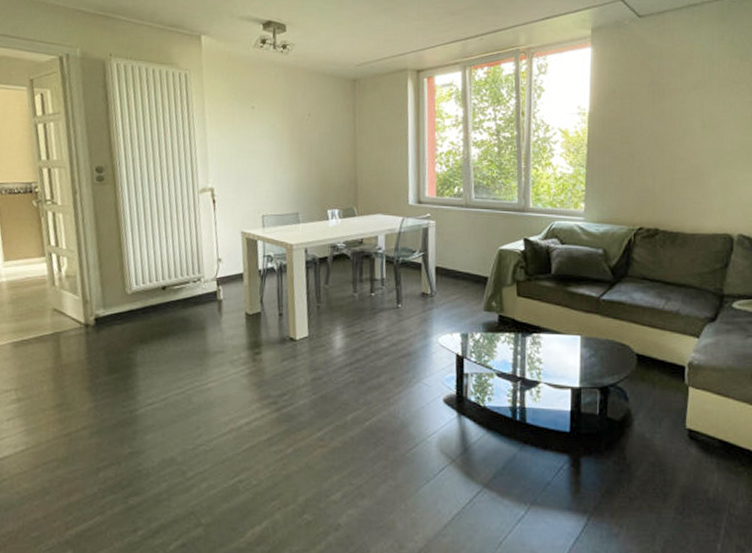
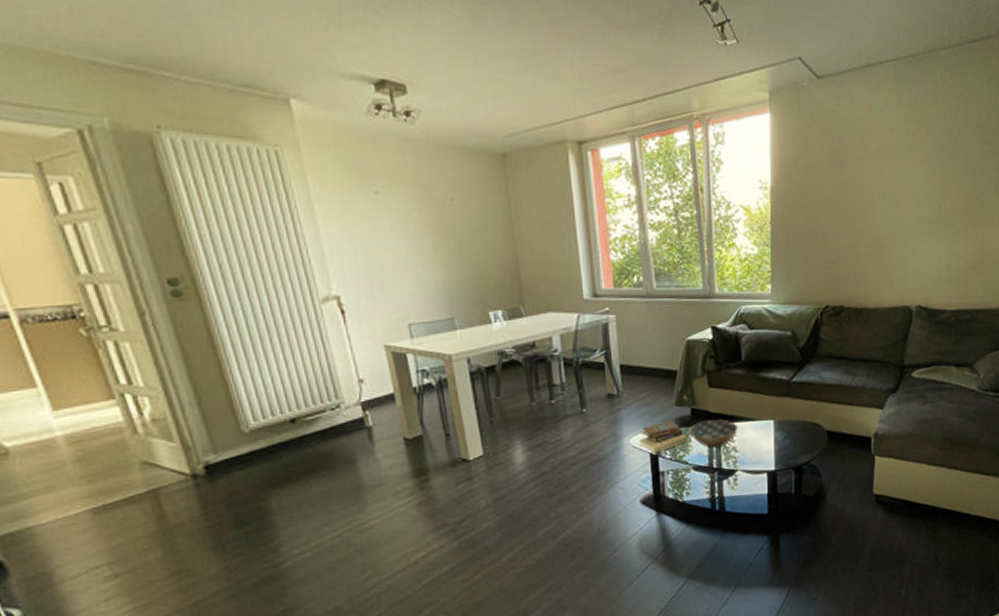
books: none [447,324,493,355] -> present [639,420,687,453]
bowl: none [496,327,544,357] -> present [690,419,738,449]

